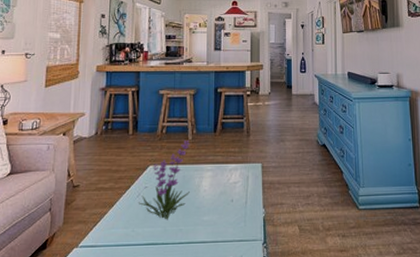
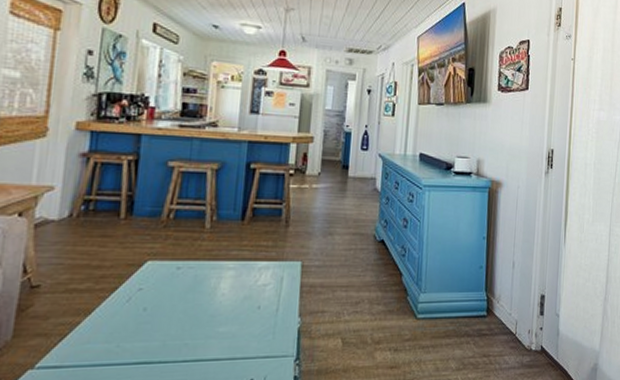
plant: present [139,139,191,220] -> none [128,228,208,332]

